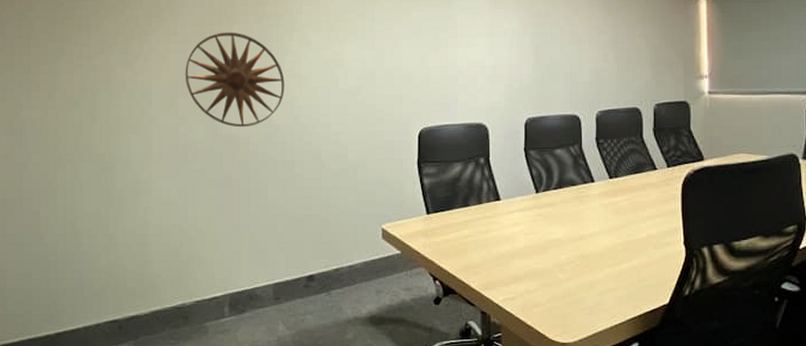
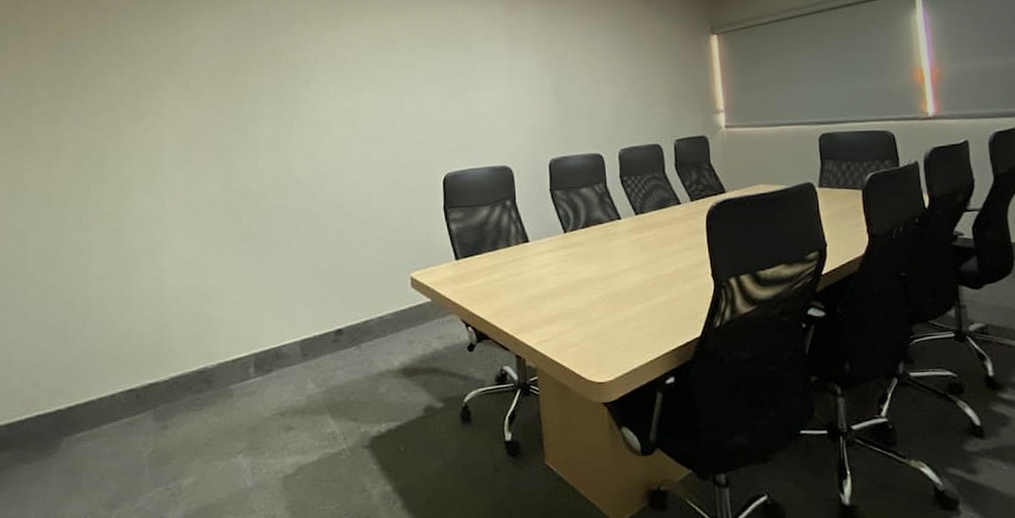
wall art: present [185,32,285,128] -> none [198,83,304,181]

